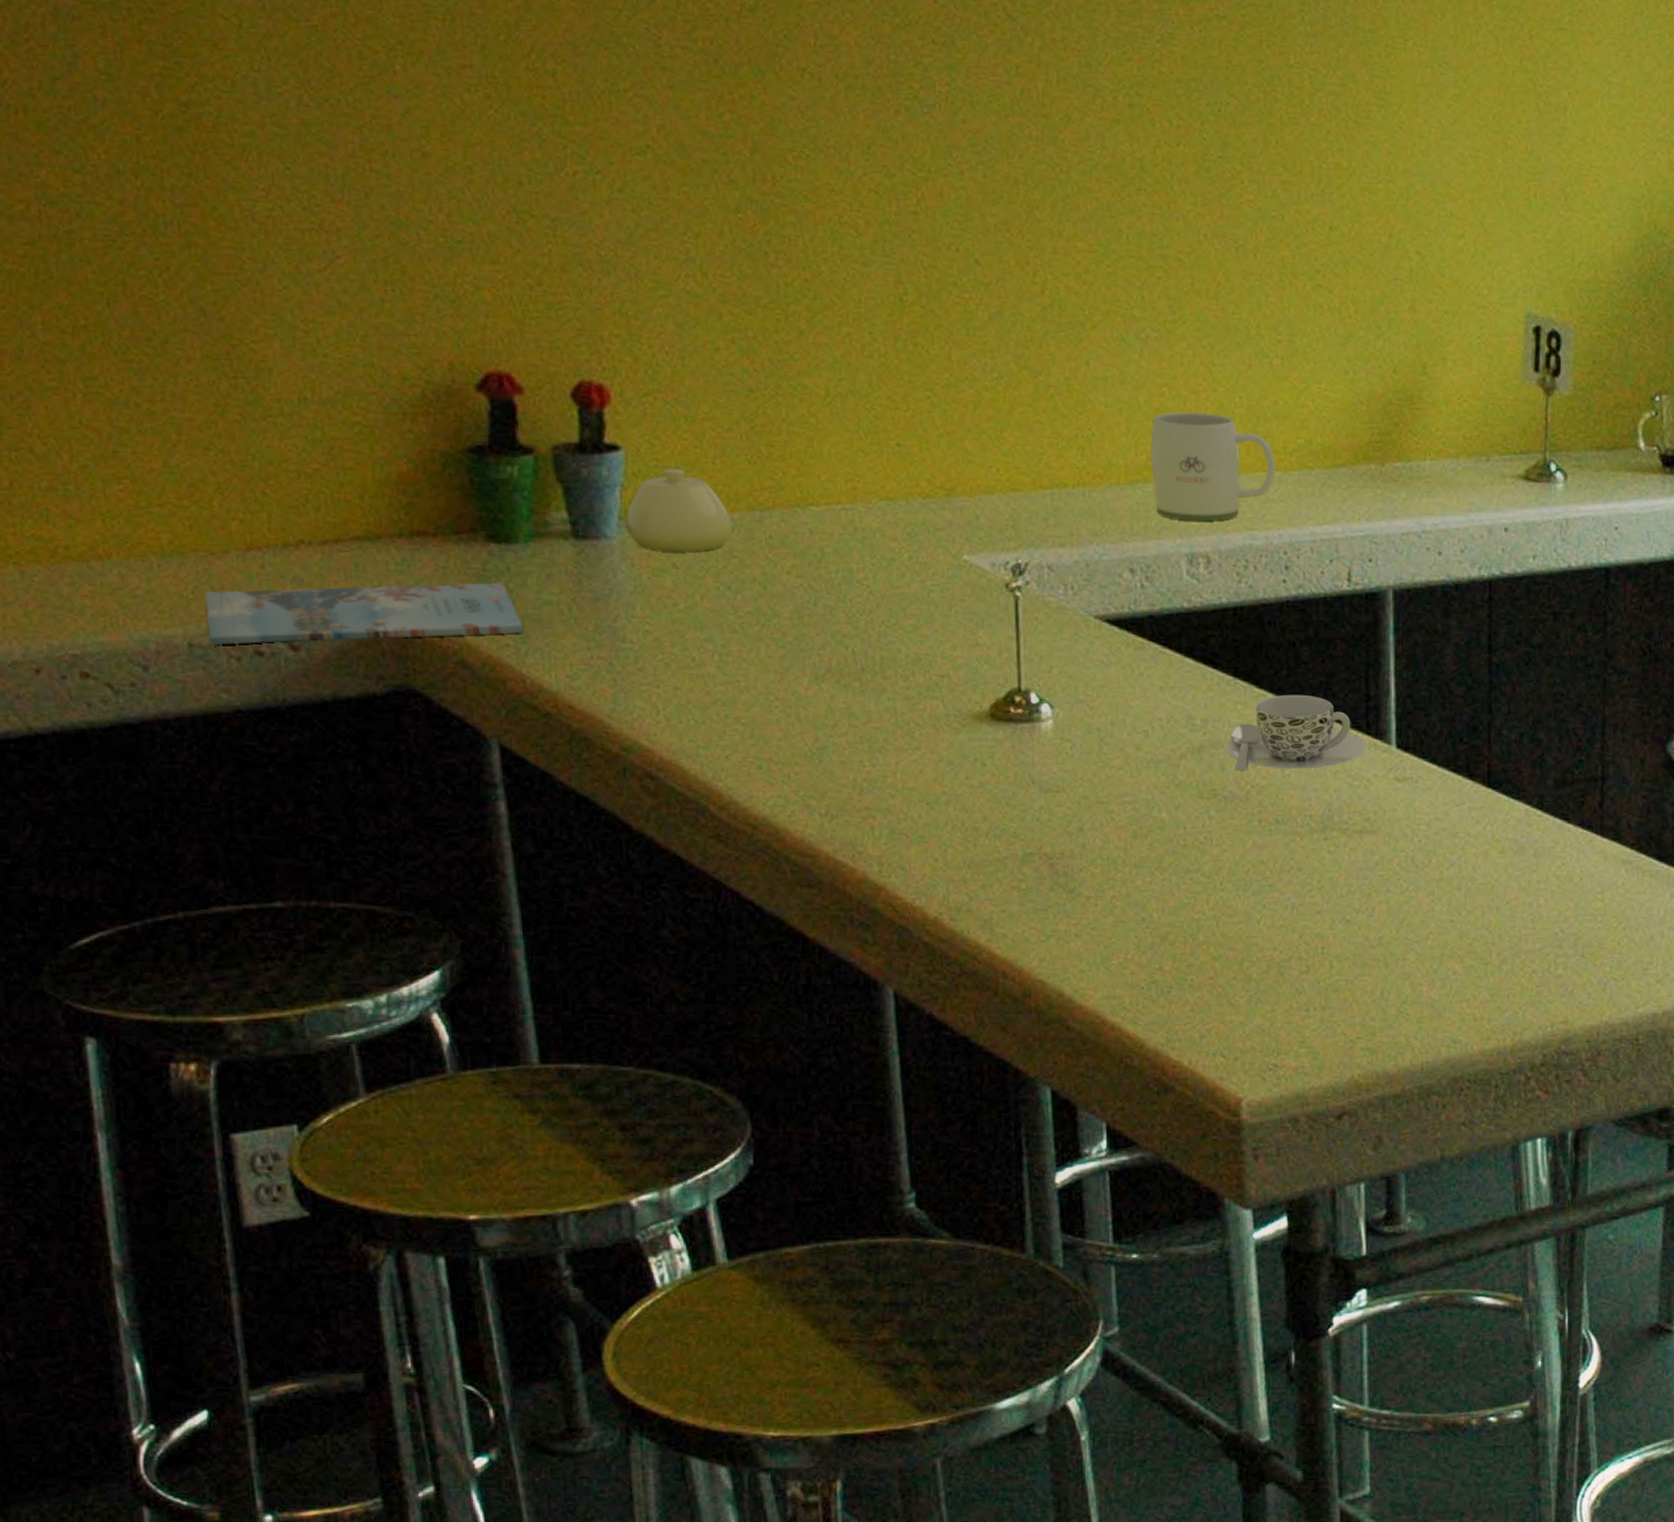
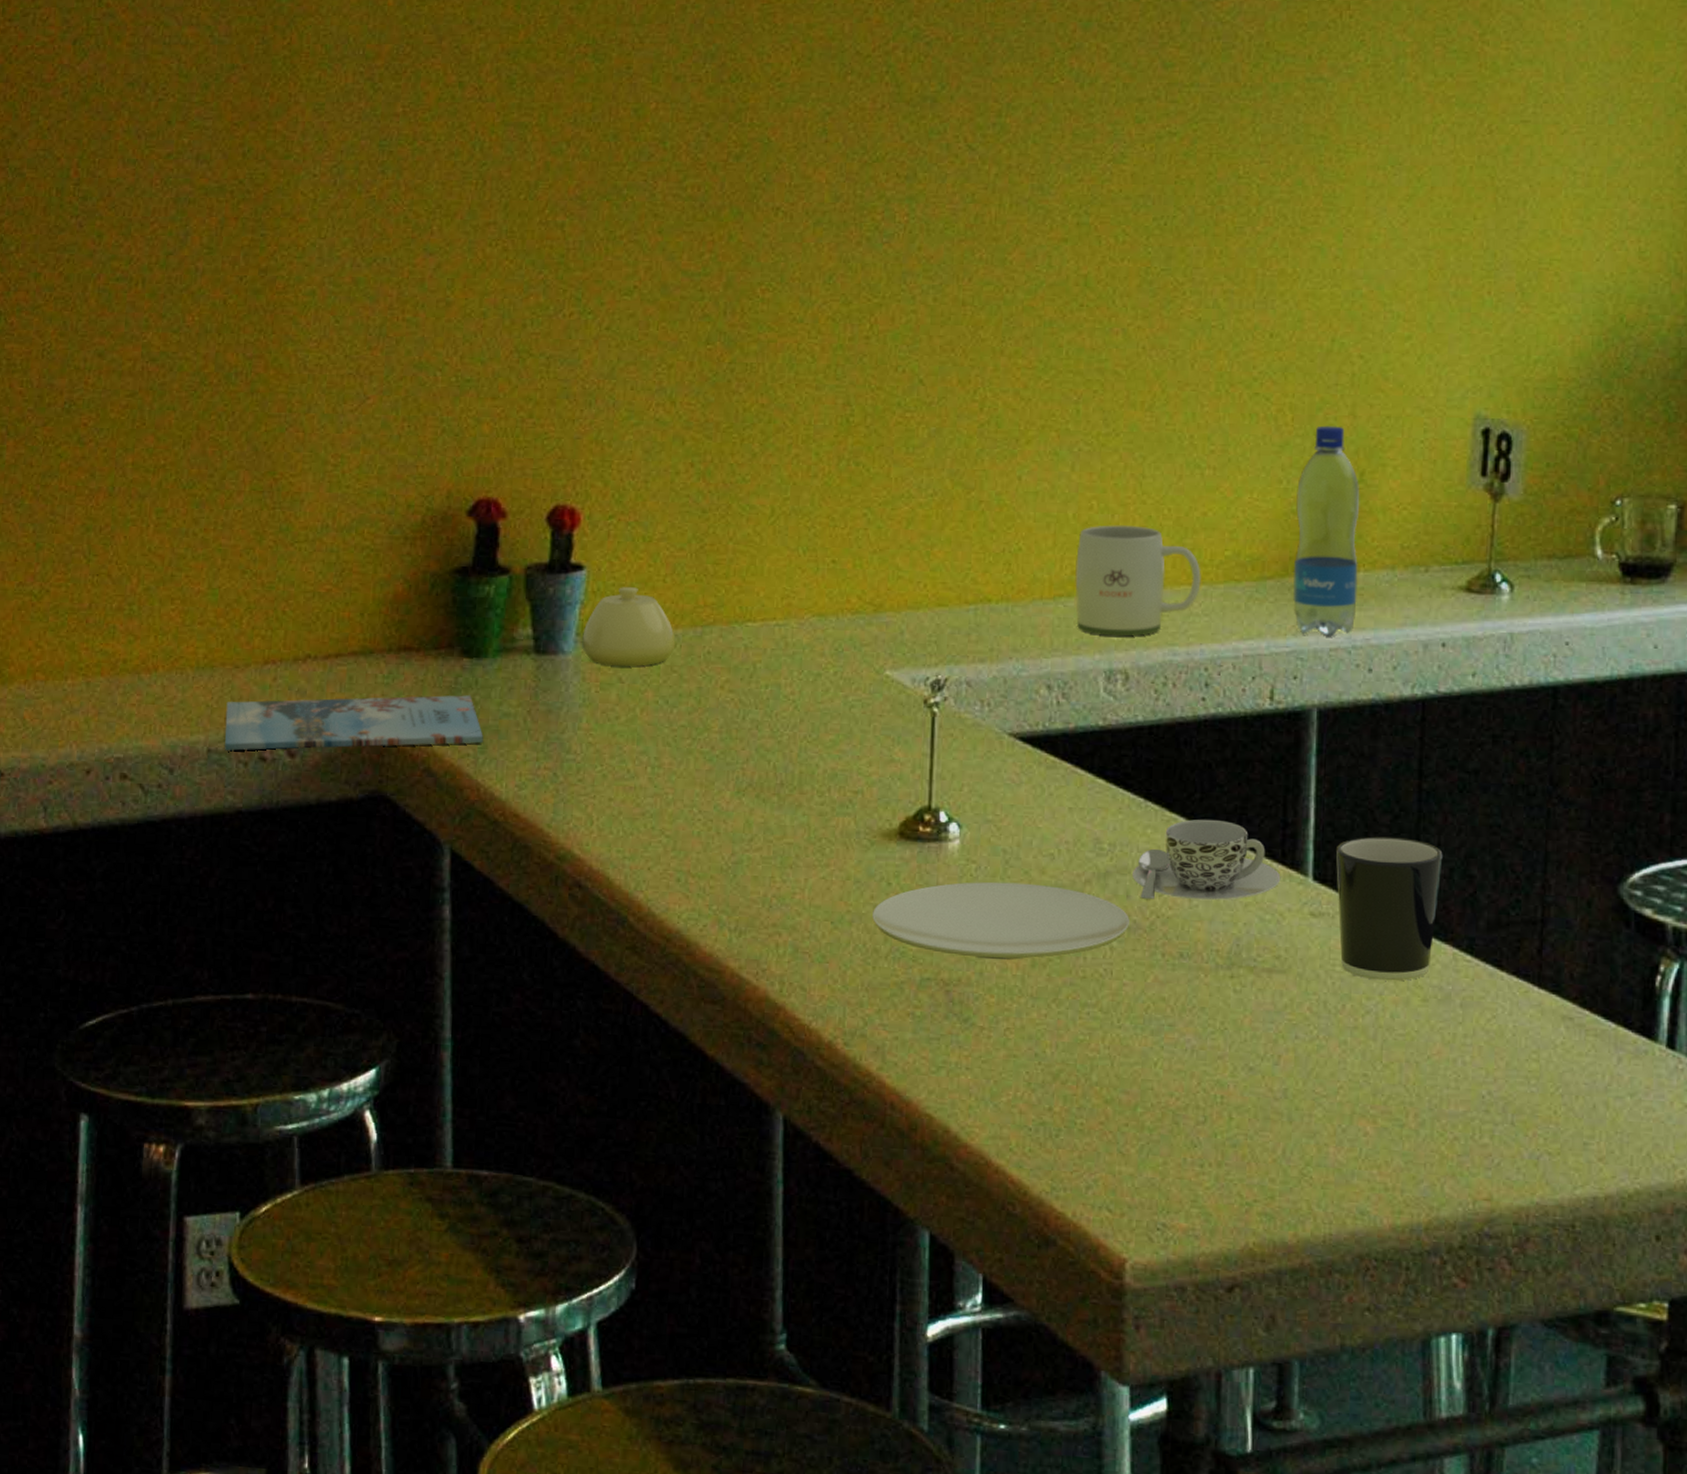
plate: none [969,759,1226,833] -> present [872,881,1130,960]
bottle: none [1363,319,1425,522] -> present [1293,425,1360,637]
mug: none [1415,706,1513,837] -> present [1335,836,1443,982]

